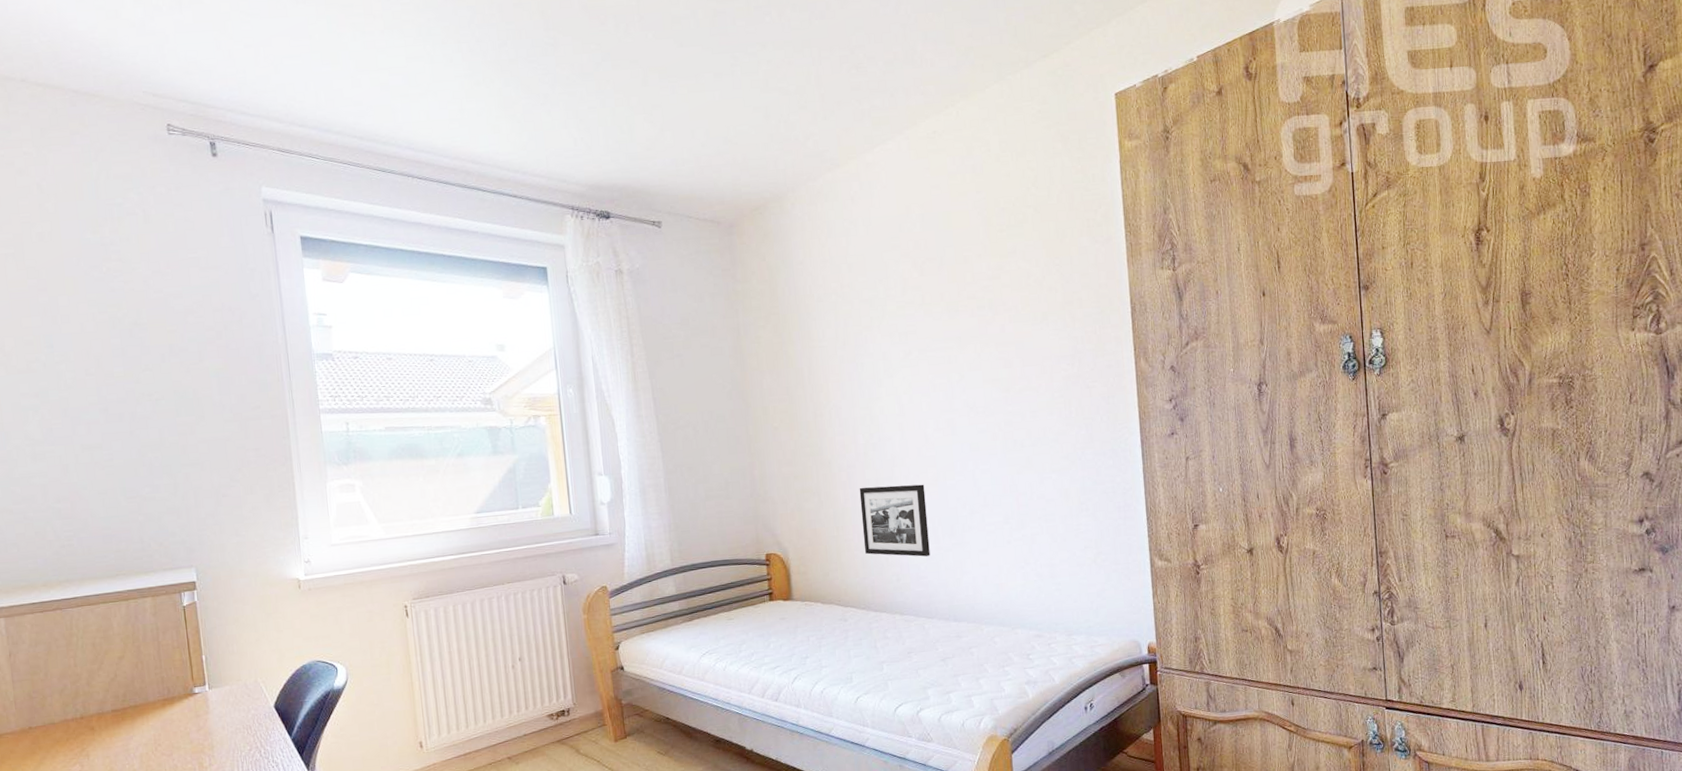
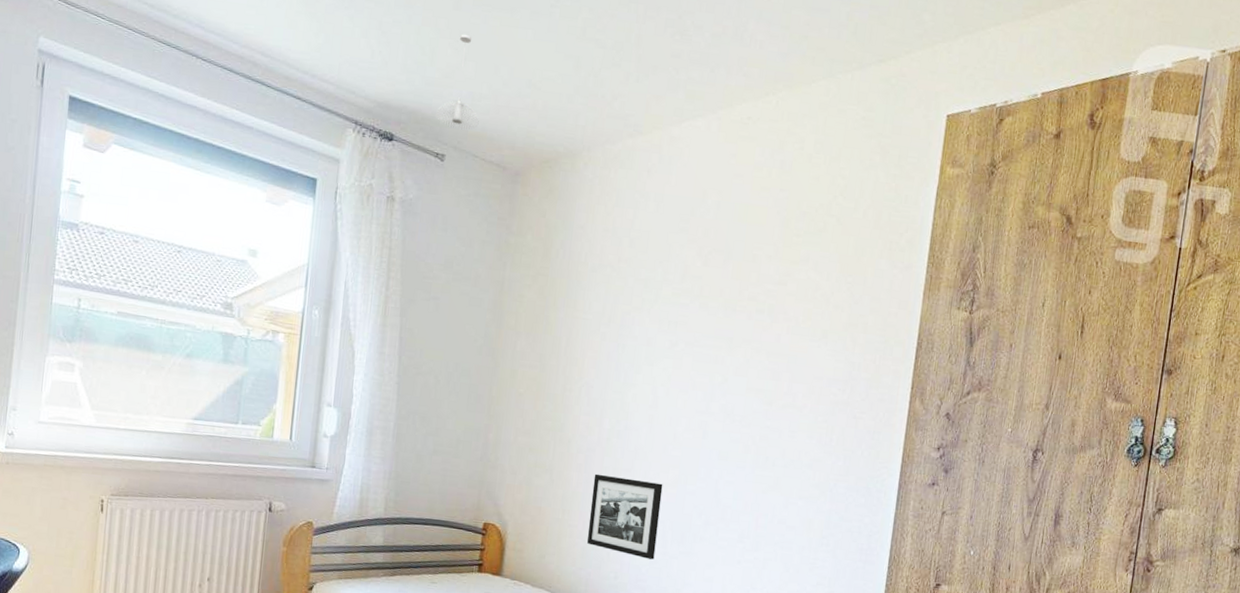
pendant light: none [645,106,687,195] -> present [436,34,479,130]

